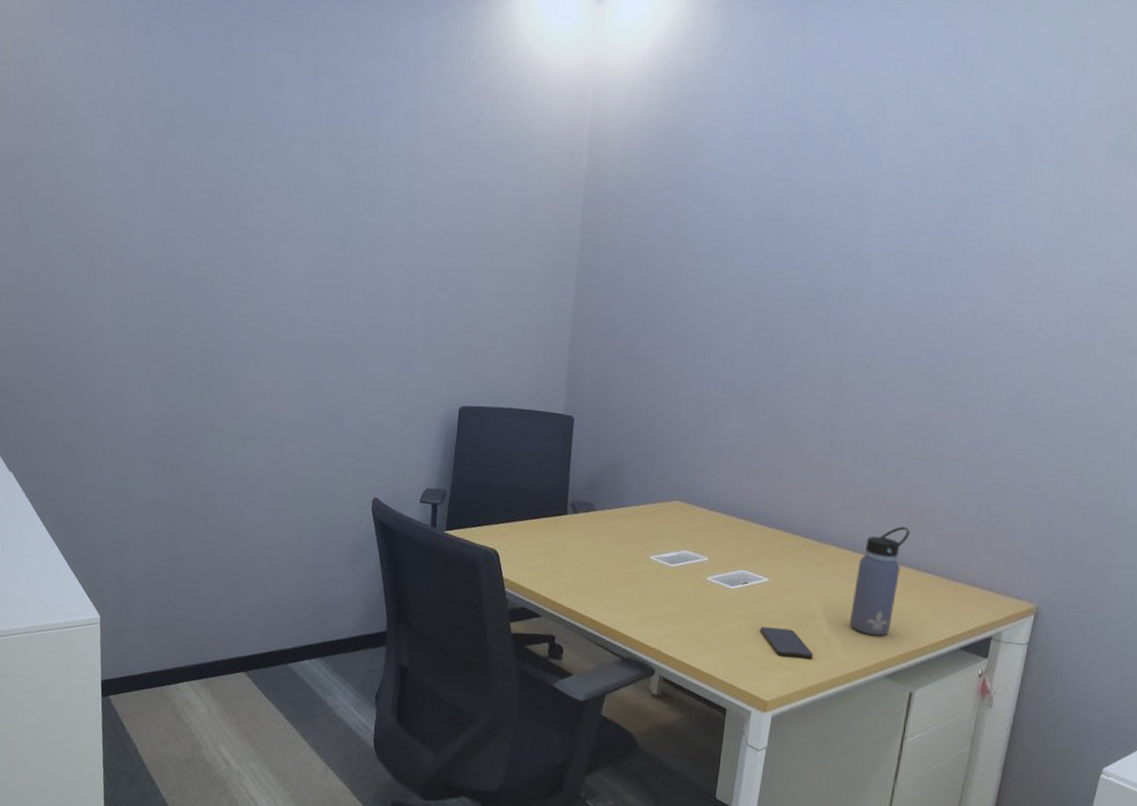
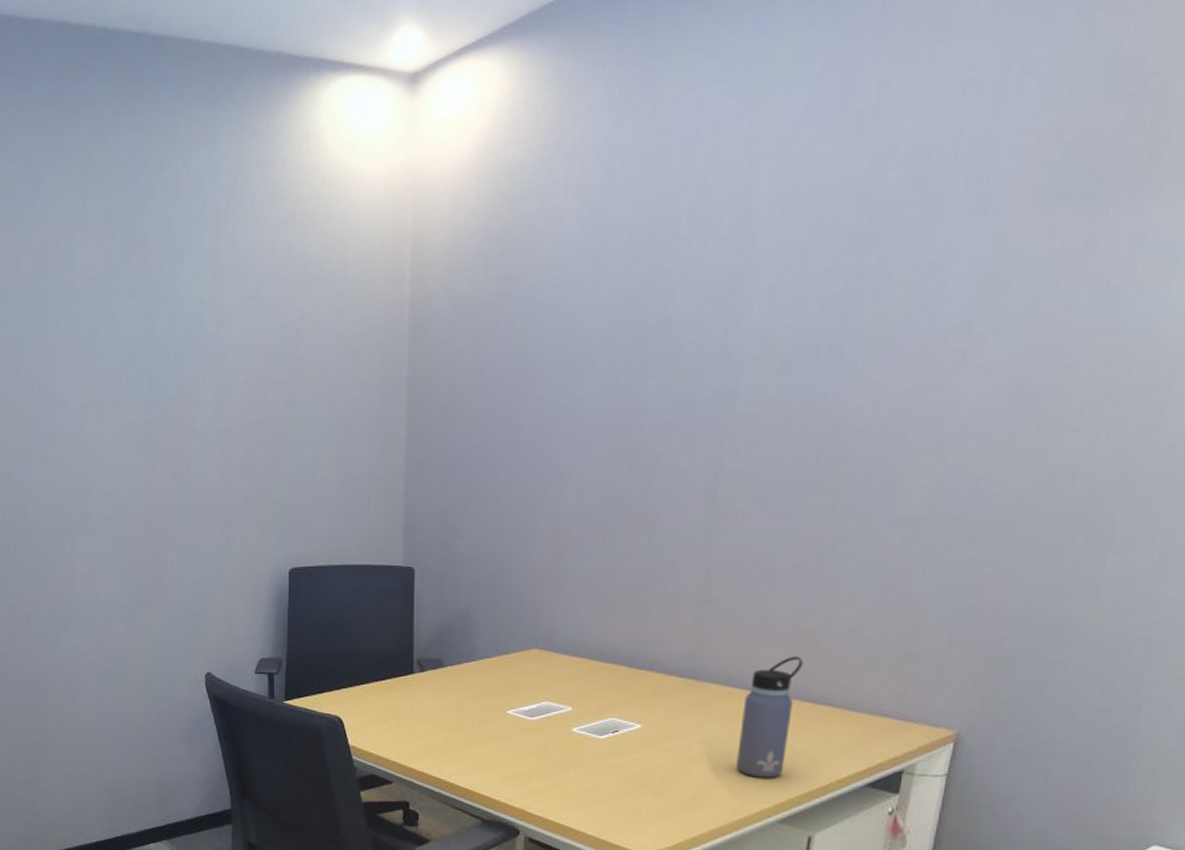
phone: present [759,626,813,658] -> none [634,777,696,807]

